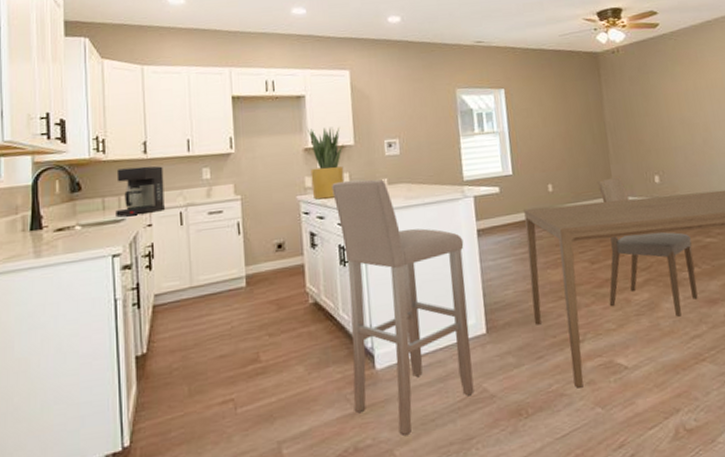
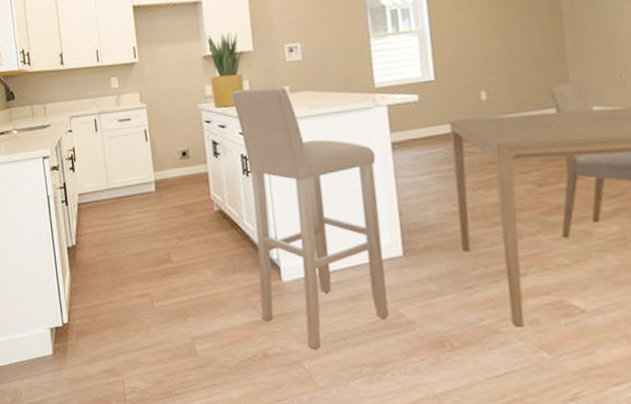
coffee maker: present [116,166,165,217] -> none [40,76,82,123]

